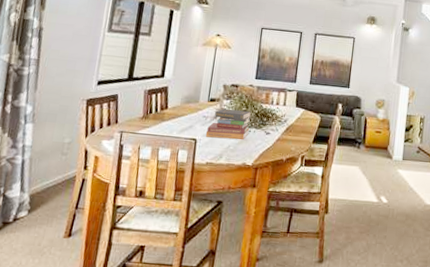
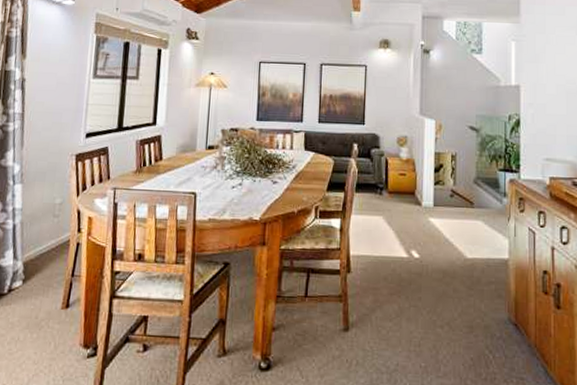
books: present [205,108,251,140] -> none [205,156,255,192]

